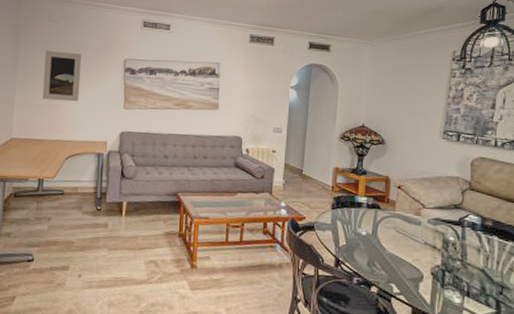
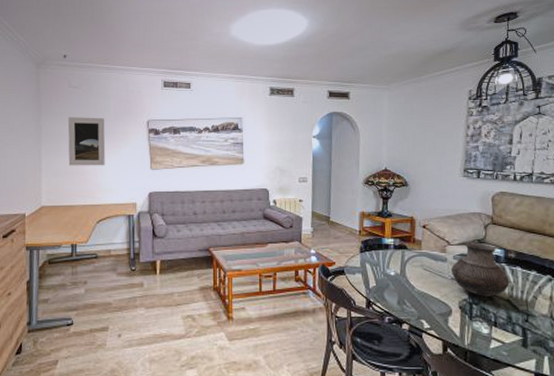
vase: none [425,206,485,265] -> present [451,242,510,297]

